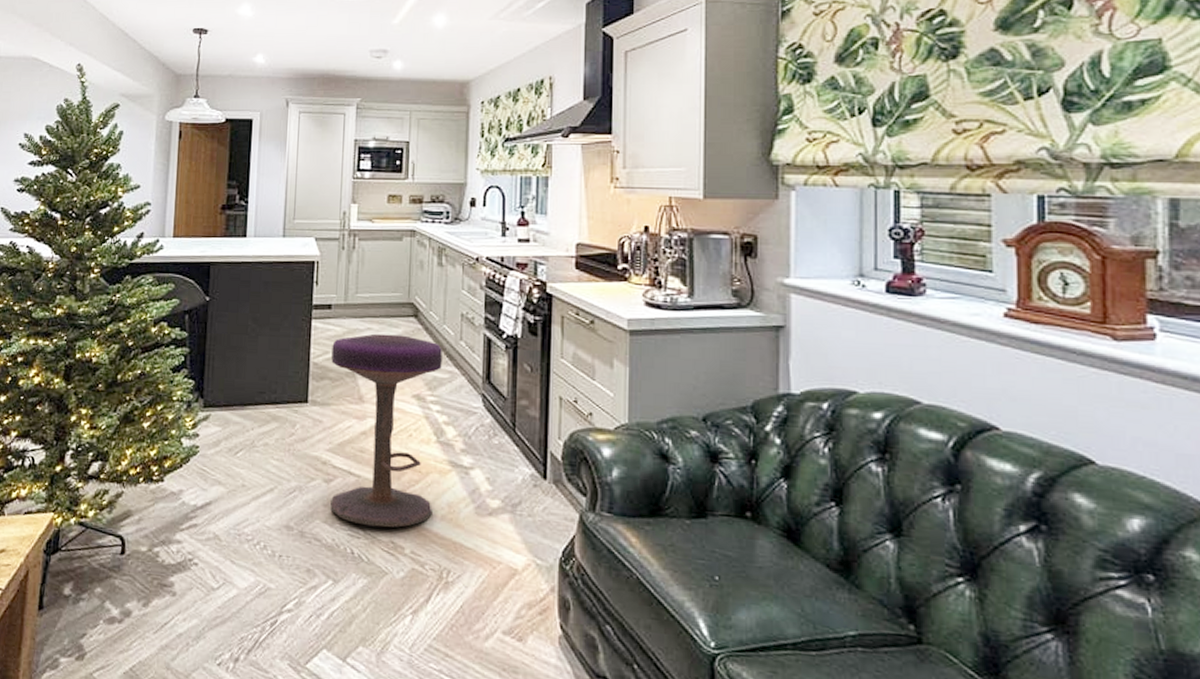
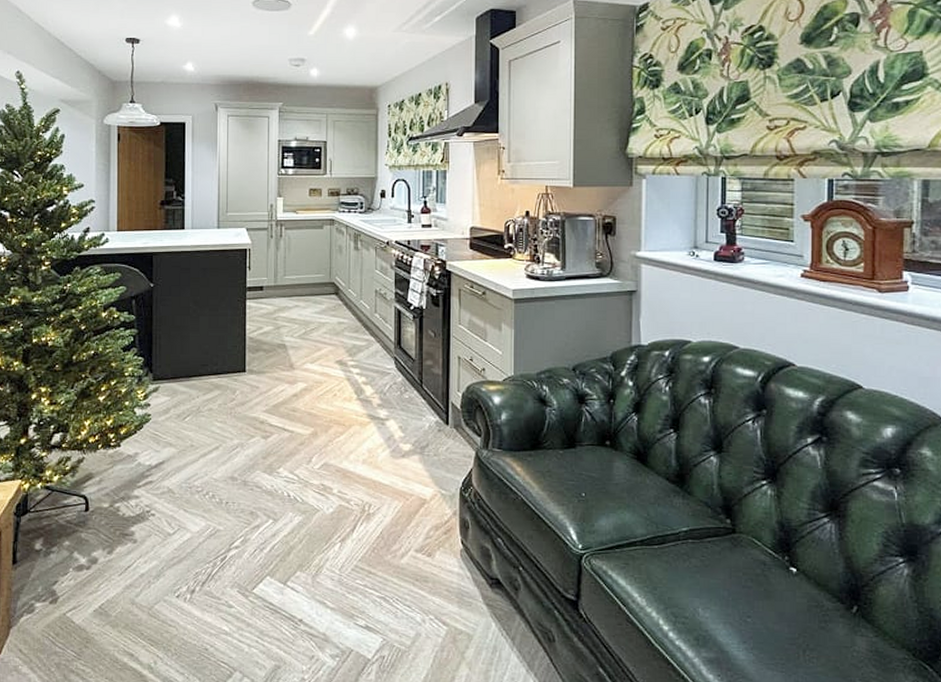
stool: present [330,333,442,528] -> none [265,310,360,473]

